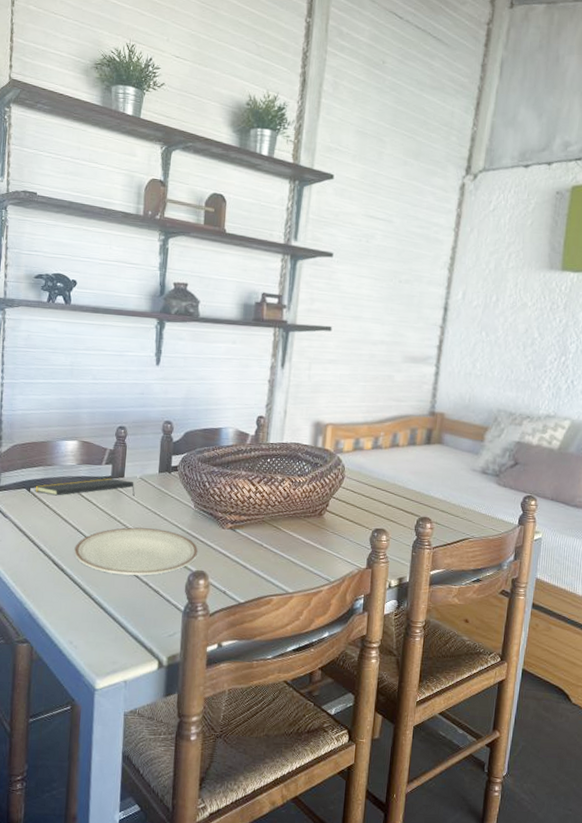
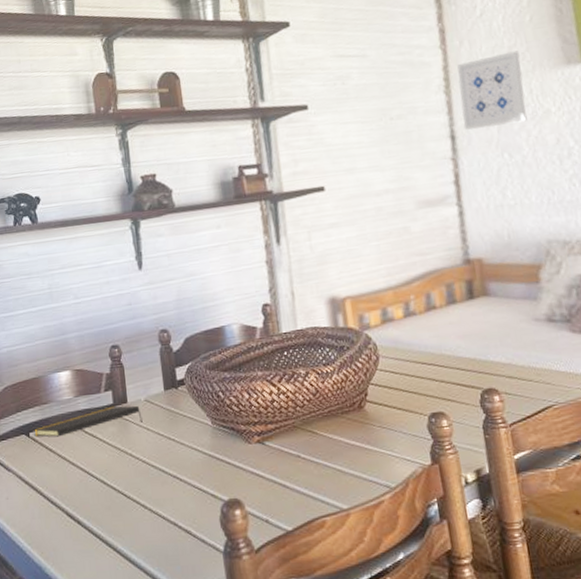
plate: present [74,527,199,576] -> none [87,456,227,518]
wall art: none [456,247,515,309] -> present [457,50,527,130]

